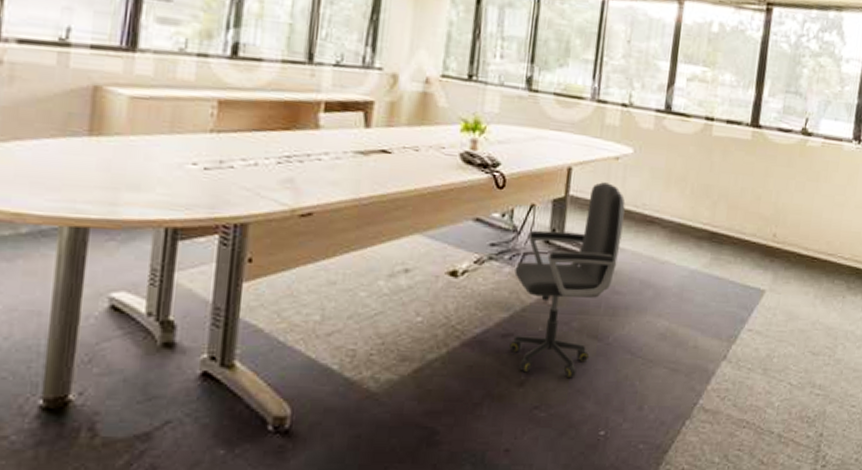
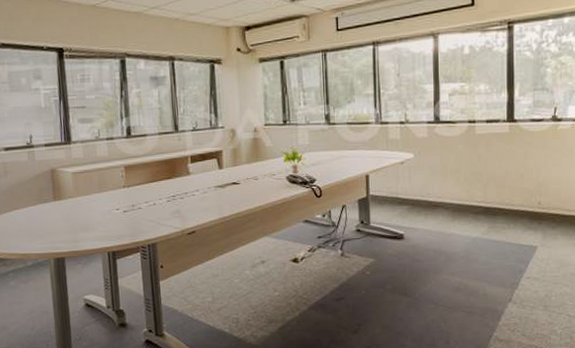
office chair: present [509,182,625,379] -> none [338,182,414,325]

